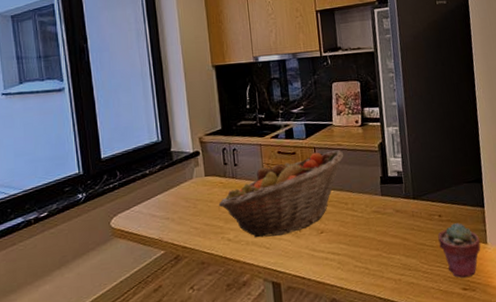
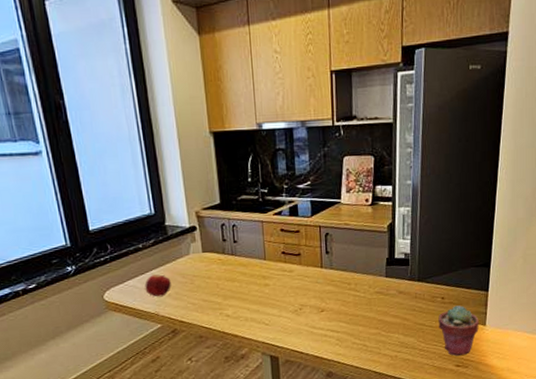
fruit: none [150,199,175,223] -> present [144,274,171,297]
fruit basket: present [218,149,344,238] -> none [216,229,351,315]

